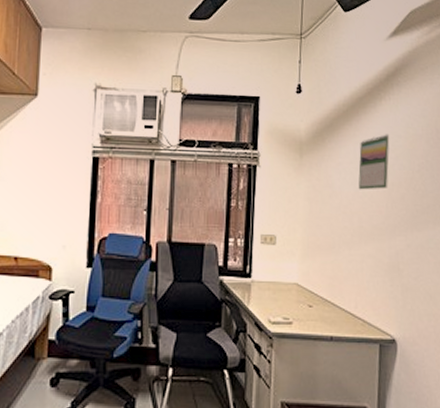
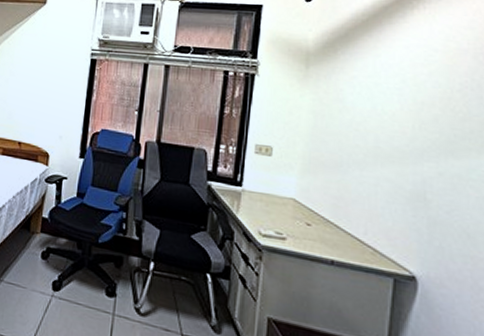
calendar: present [358,134,390,190] -> none [377,47,422,108]

